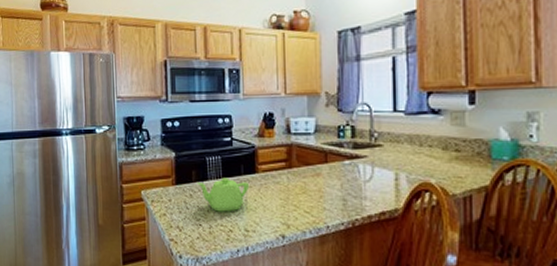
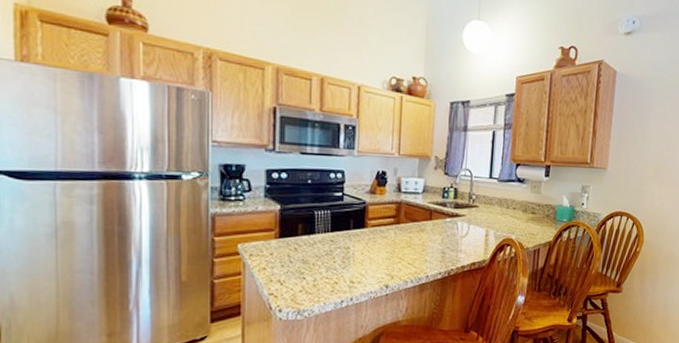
teapot: present [197,177,250,212] -> none [303,231,358,265]

